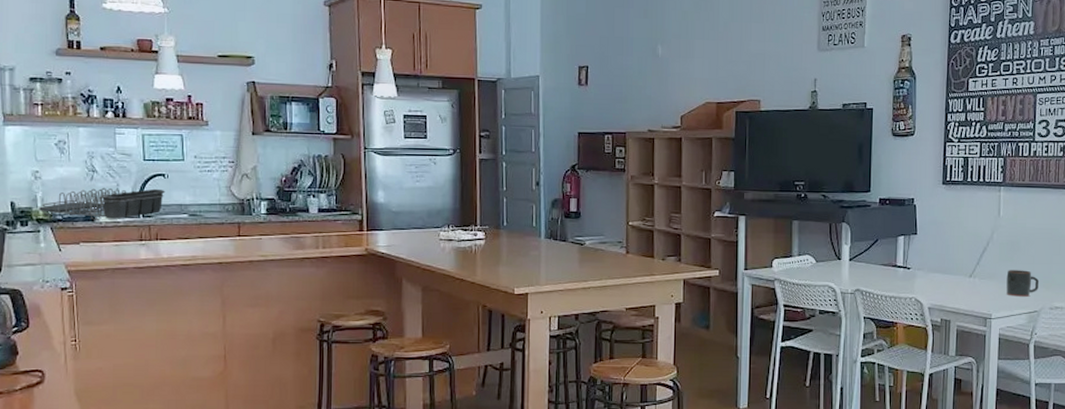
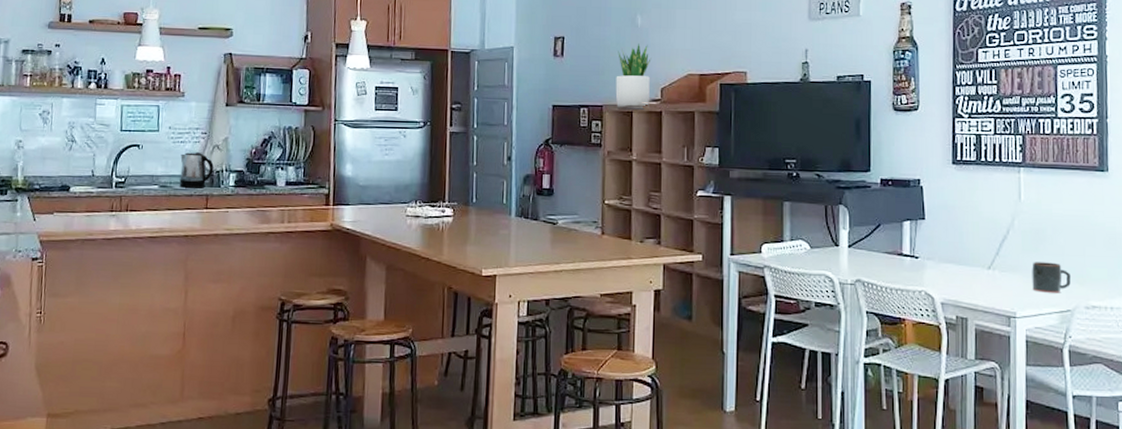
dish rack: present [38,187,165,221] -> none [17,157,139,191]
kettle: none [209,180,243,216] -> present [179,151,214,188]
planter: none [638,73,672,137] -> present [615,44,652,111]

